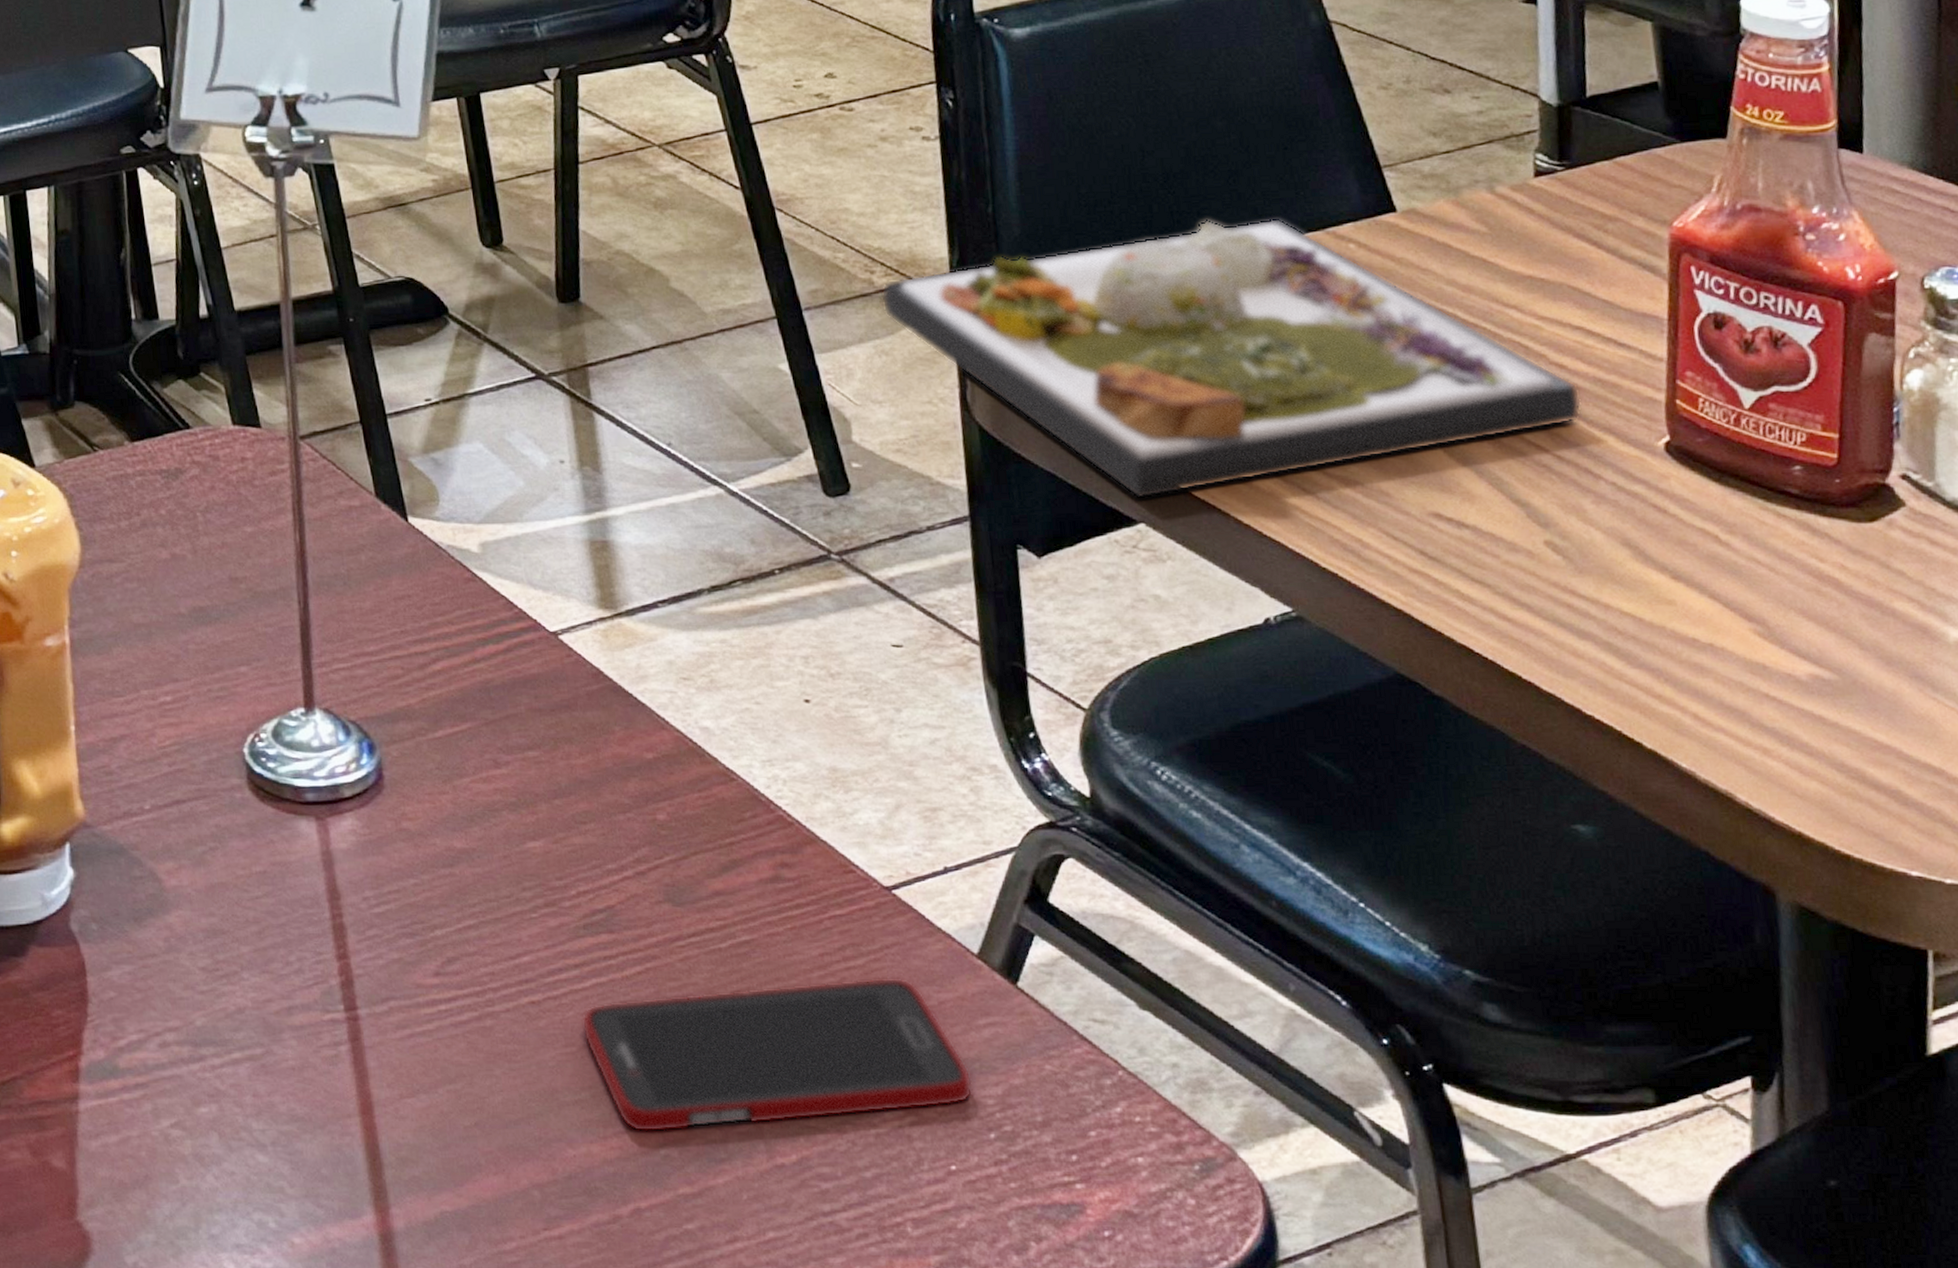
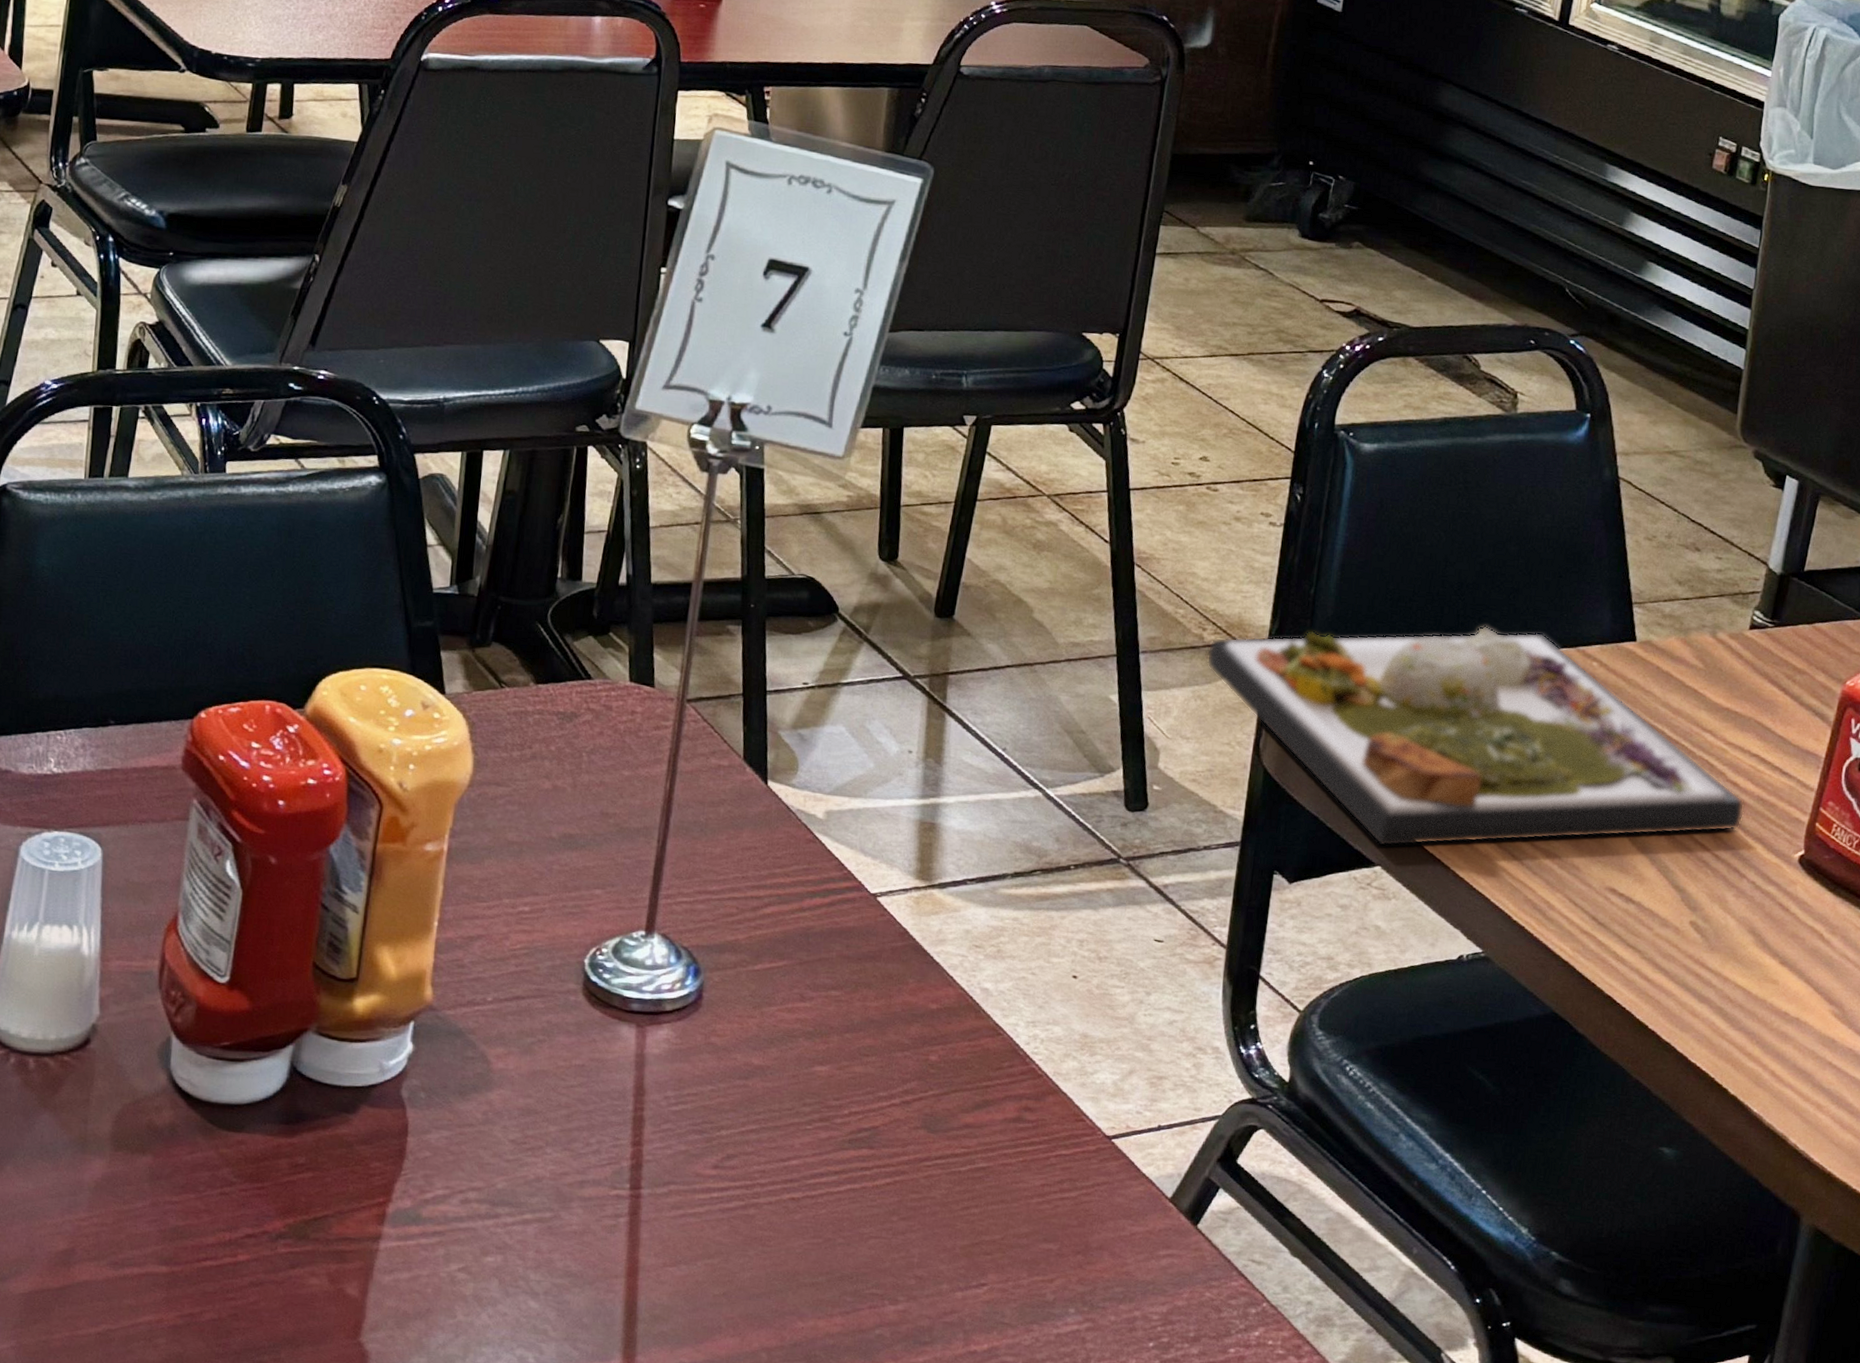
cell phone: present [581,978,973,1132] -> none [830,1205,1145,1318]

